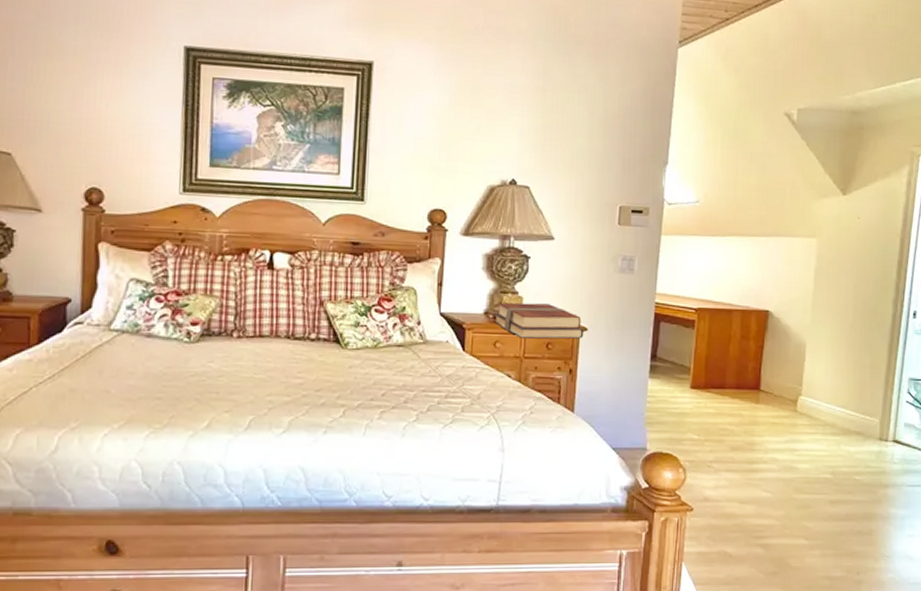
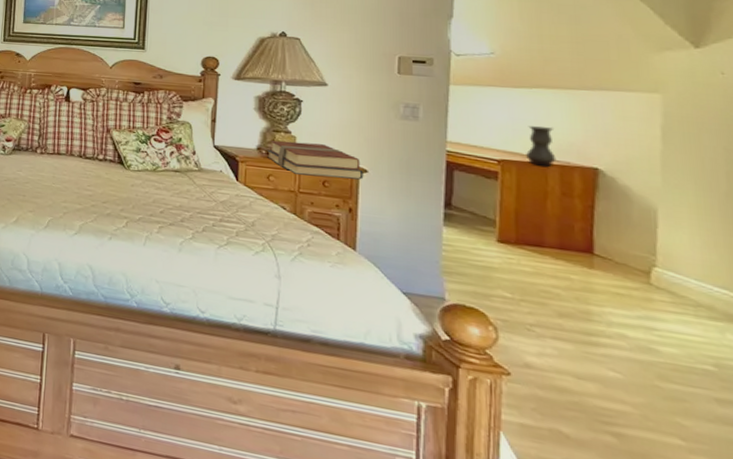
vase: none [717,273,740,313] -> present [526,126,557,168]

